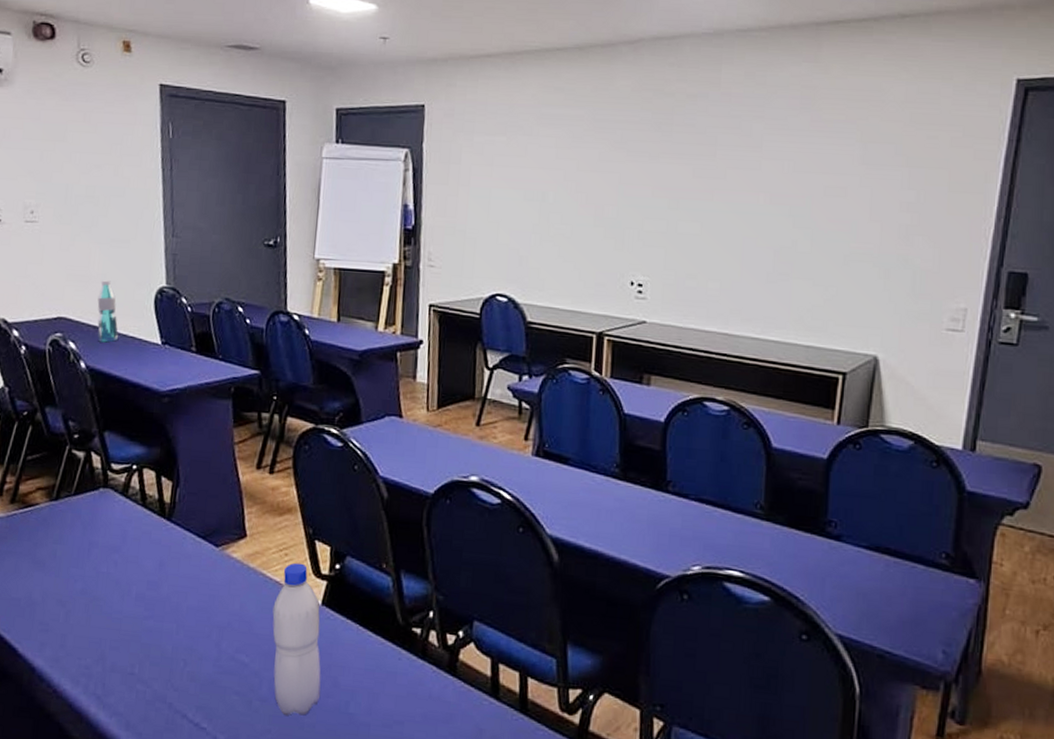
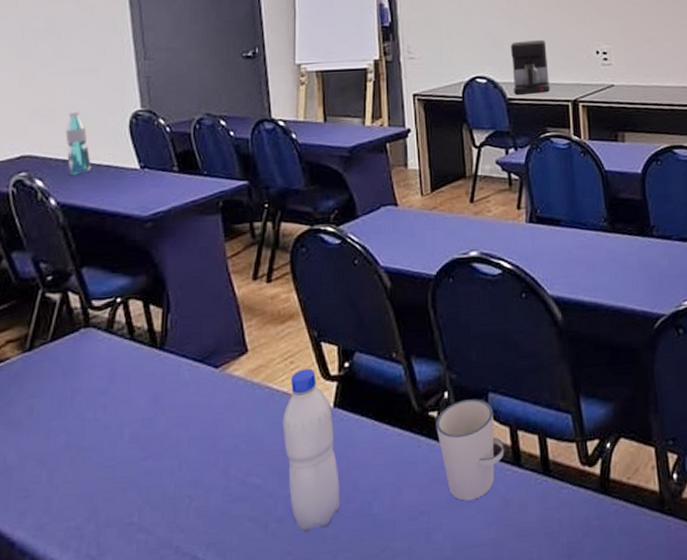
cup: none [418,622,484,722] -> present [436,399,505,501]
coffee maker: none [535,261,576,321] -> present [511,40,550,95]

